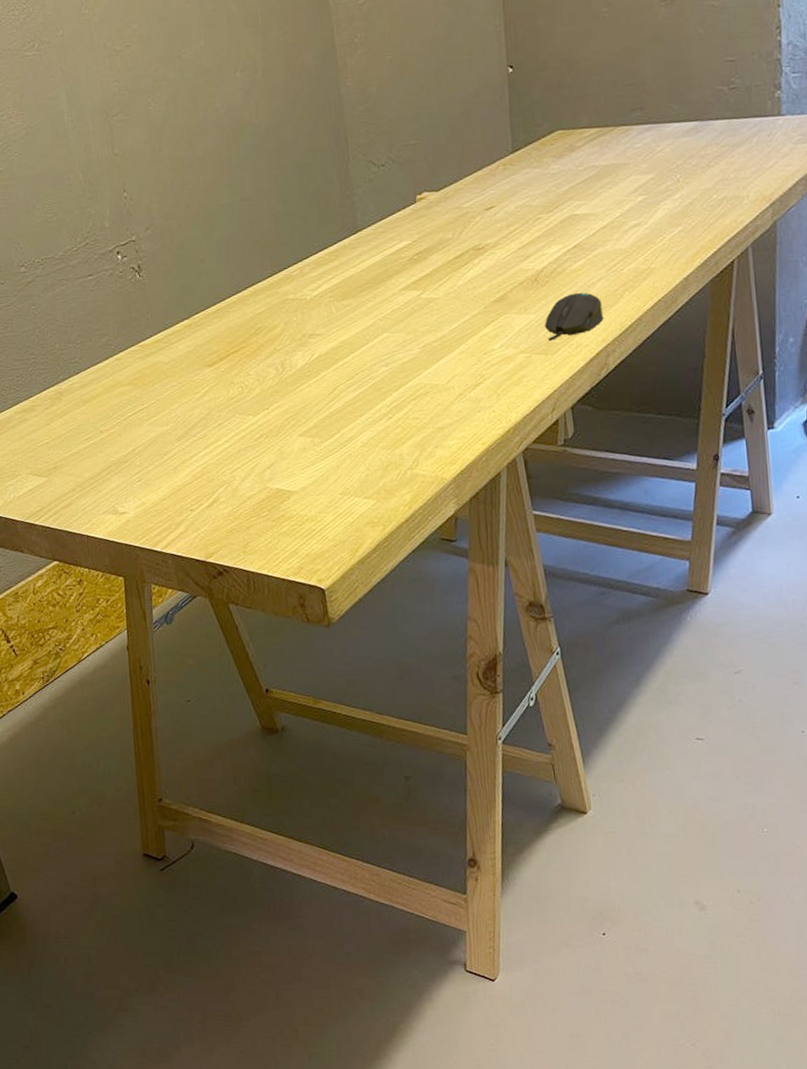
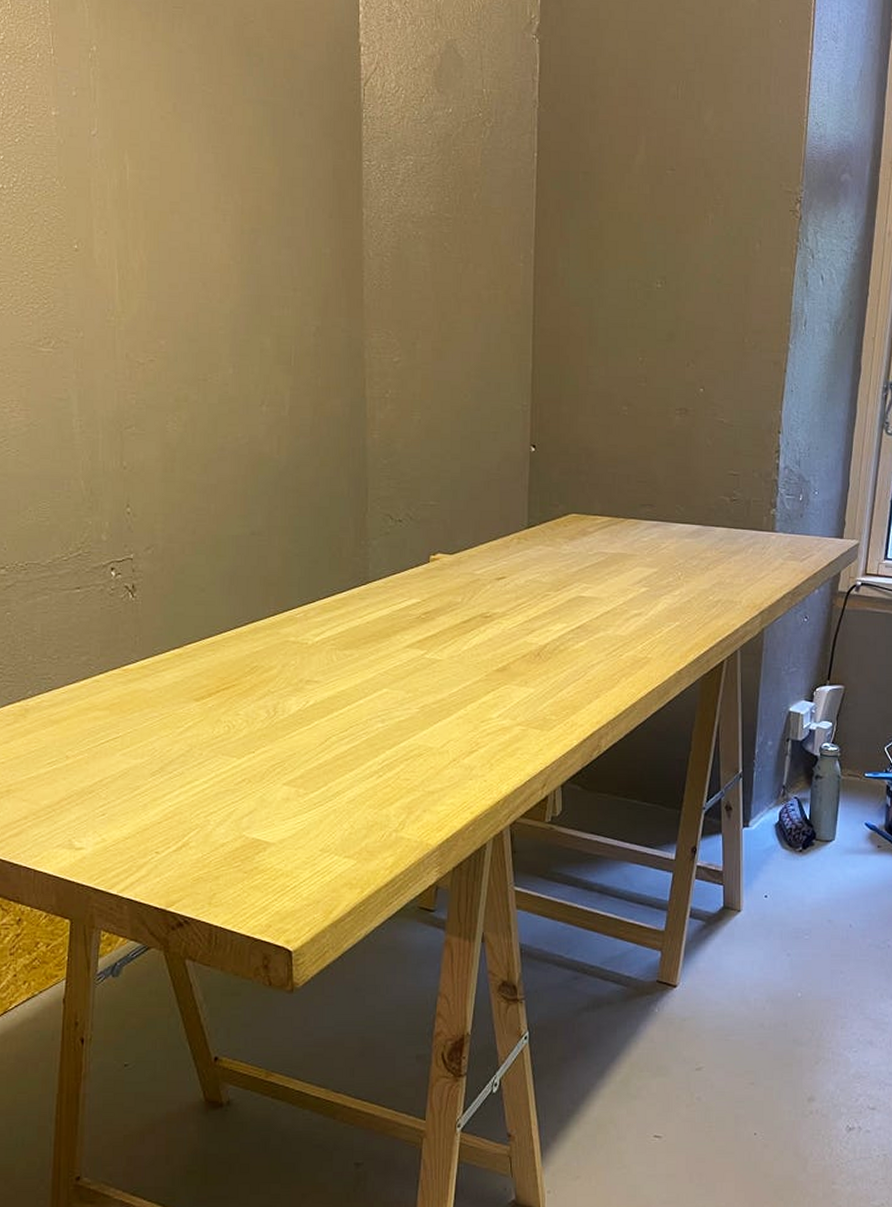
computer mouse: present [544,292,604,341] -> none [542,672,600,717]

